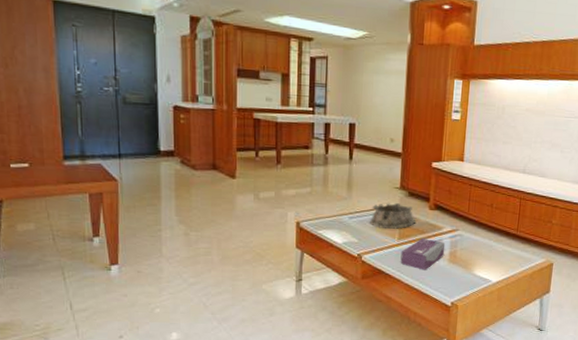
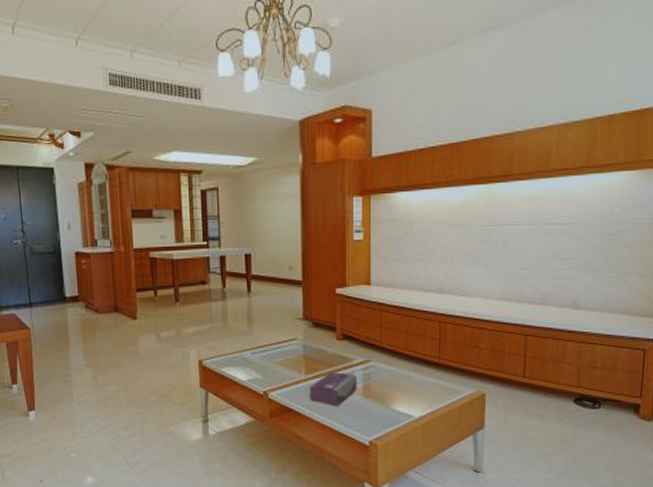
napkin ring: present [369,202,417,230] -> none [273,334,324,364]

